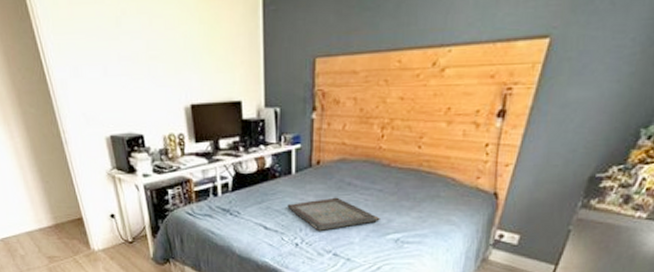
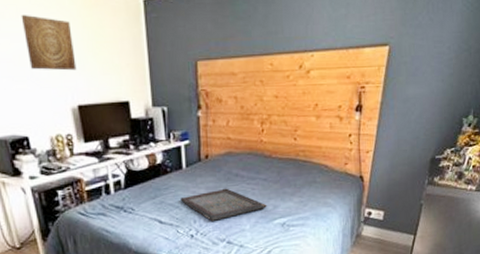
wall art: none [141,11,192,69] -> present [21,15,77,71]

